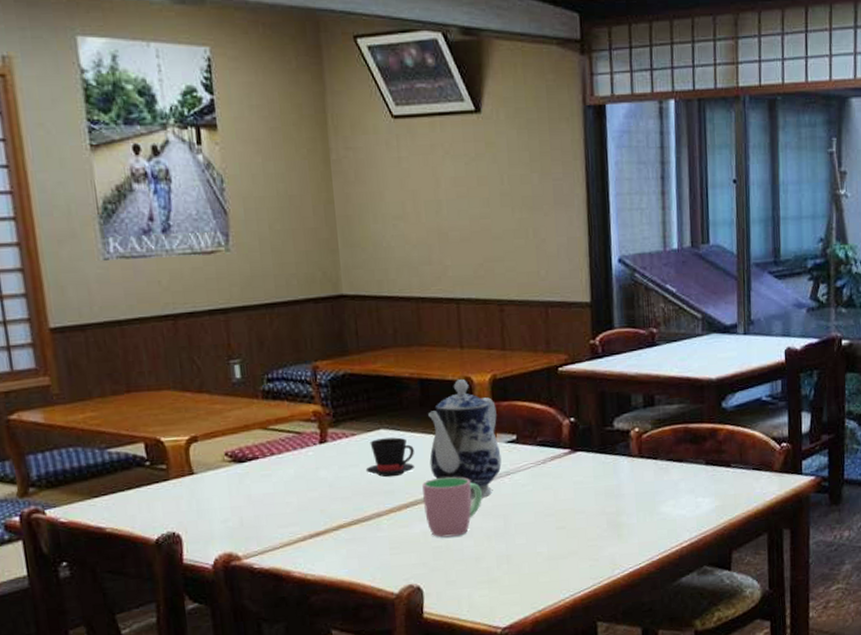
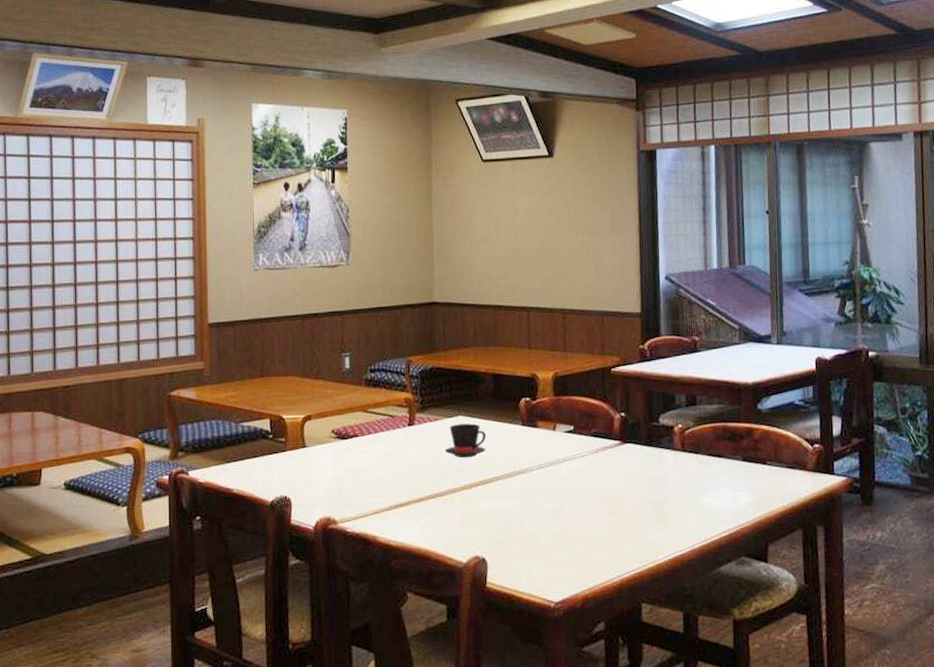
cup: present [422,477,482,538] -> none [491,460,542,515]
teapot: present [428,379,502,499] -> none [499,376,560,481]

